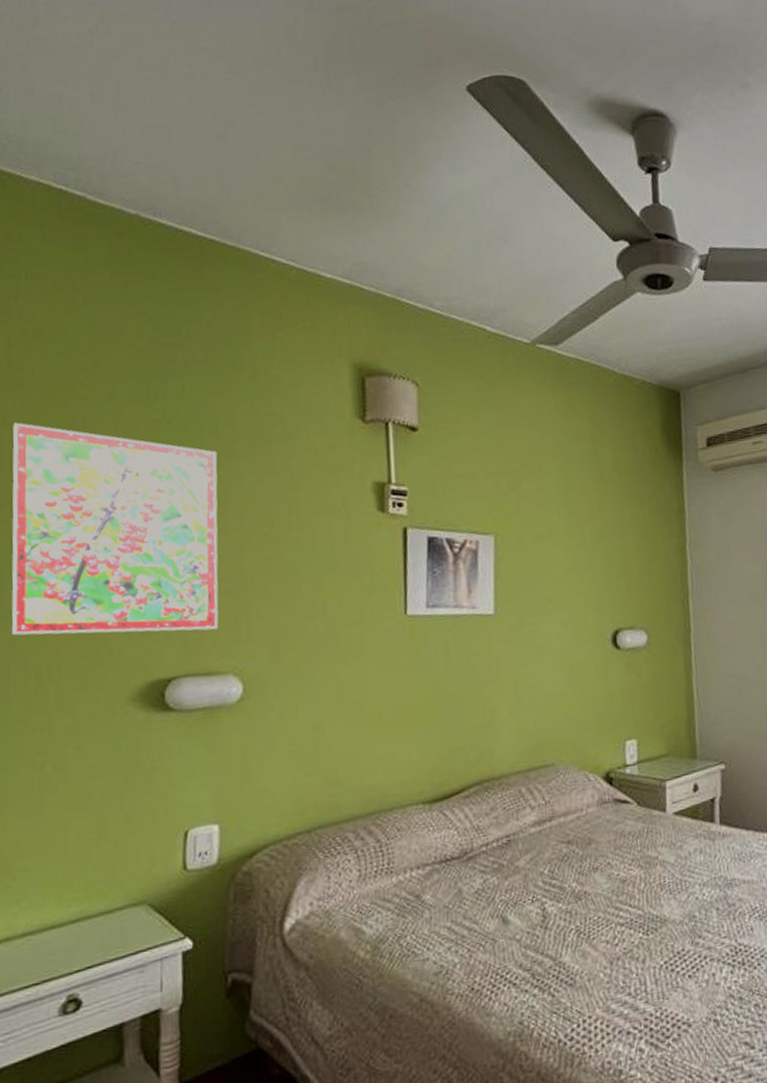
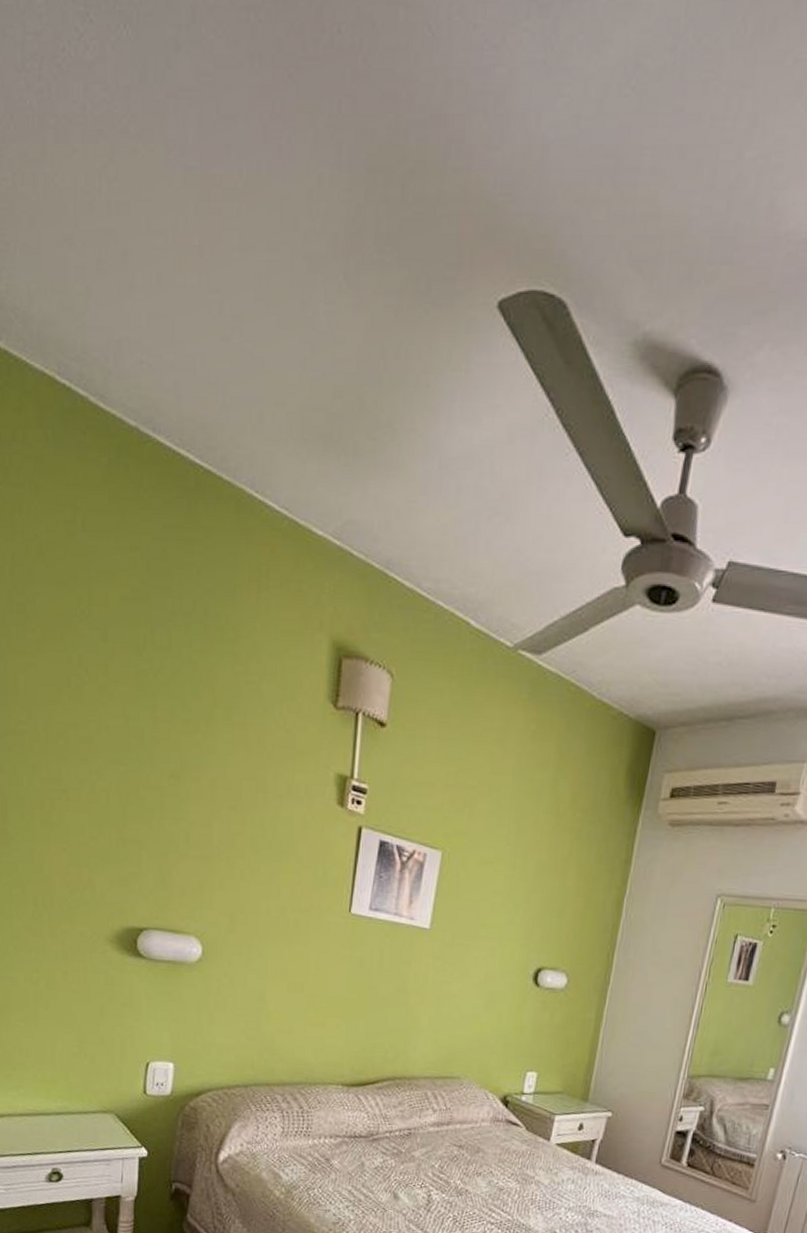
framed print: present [10,422,219,636] -> none [13,650,197,891]

